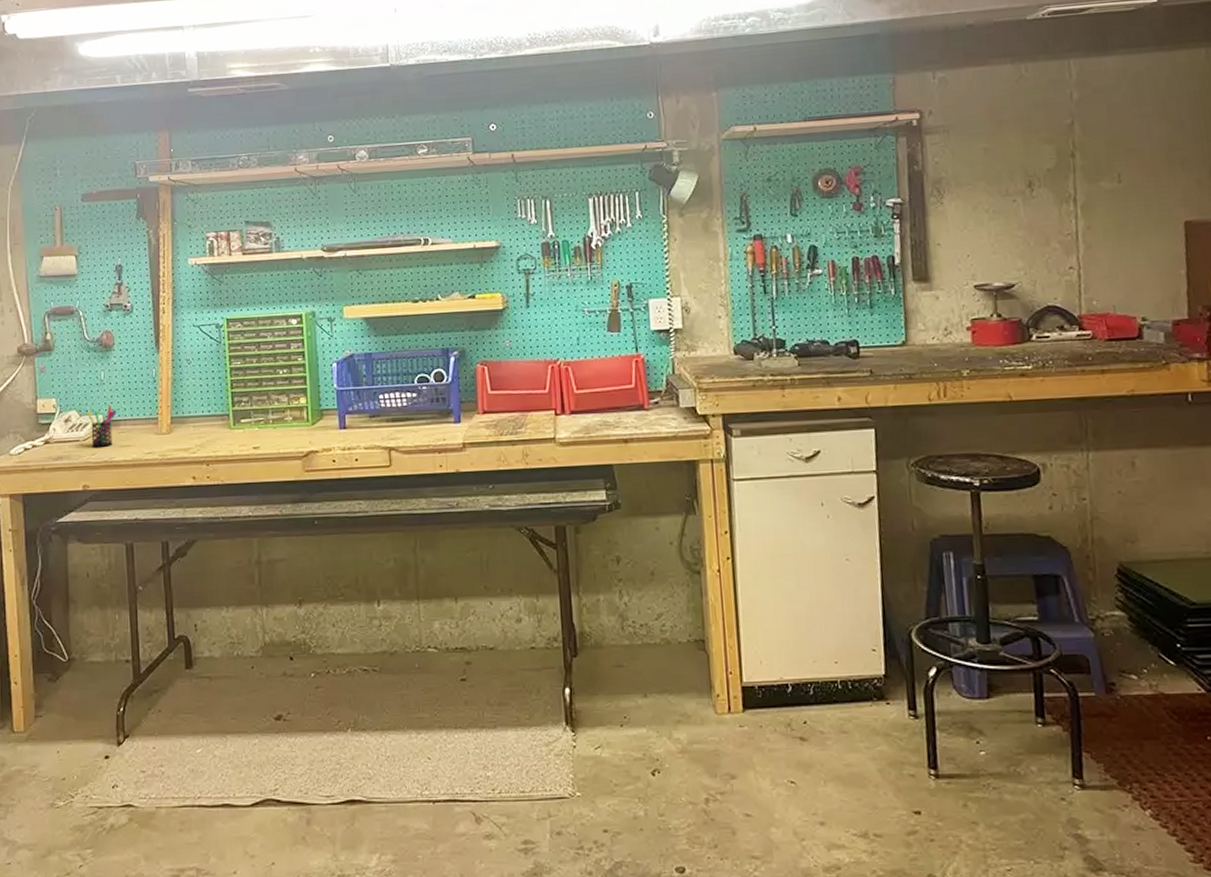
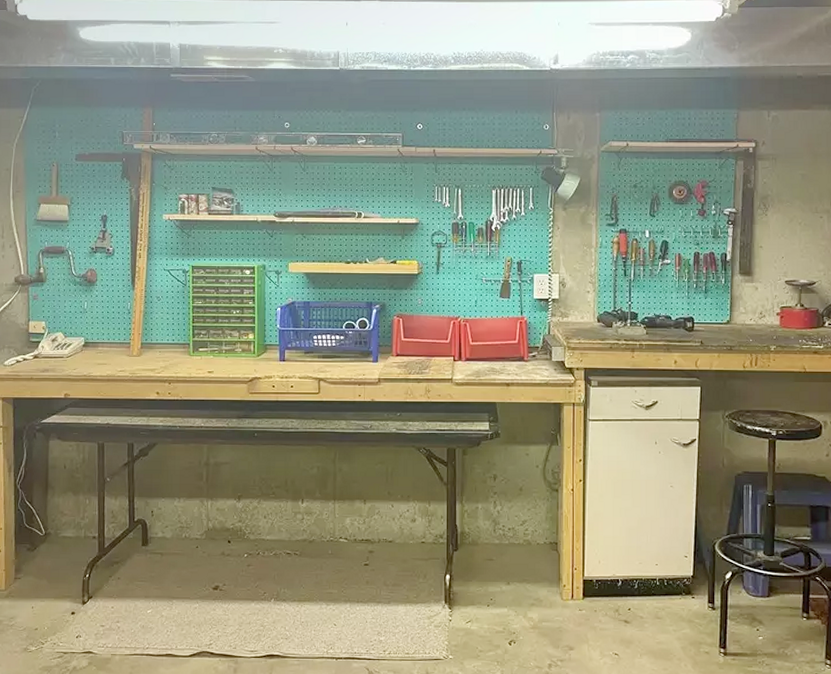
pen holder: present [87,405,117,447] -> none [71,330,97,364]

